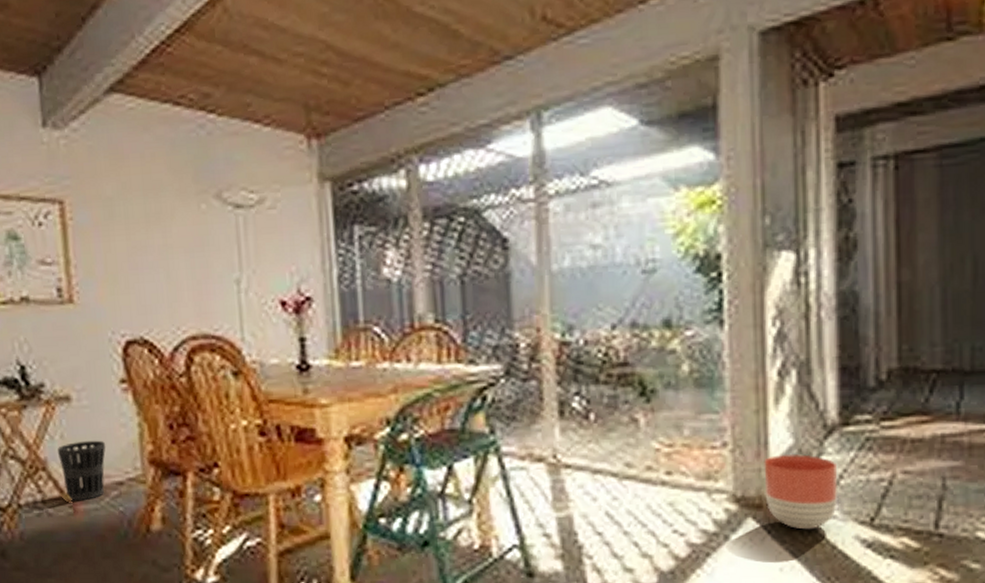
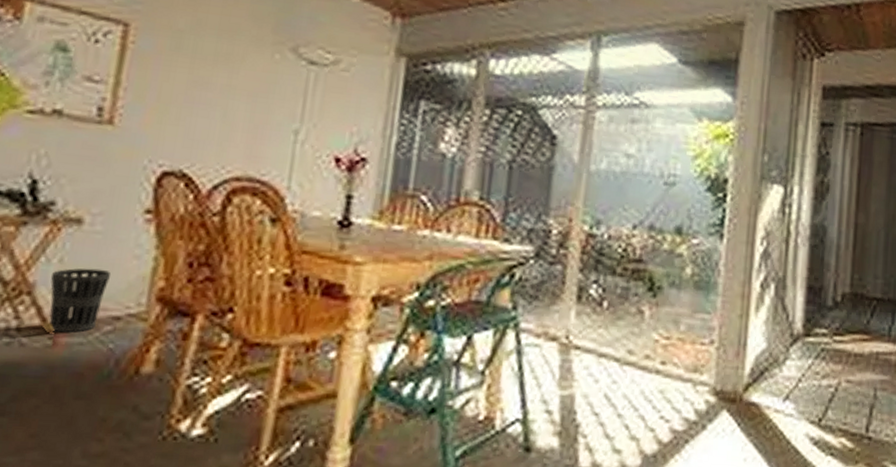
planter: present [764,454,838,530] -> none [739,356,797,425]

